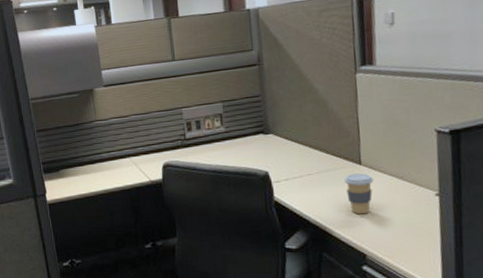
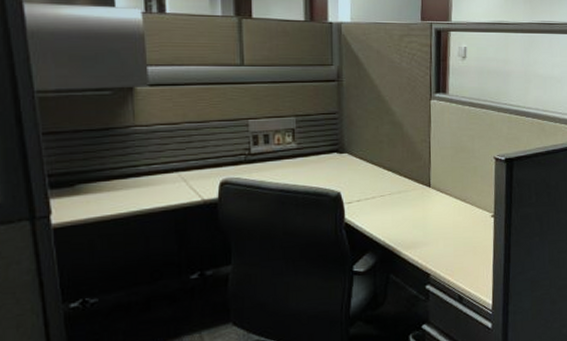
coffee cup: present [344,173,374,215] -> none [414,195,441,235]

